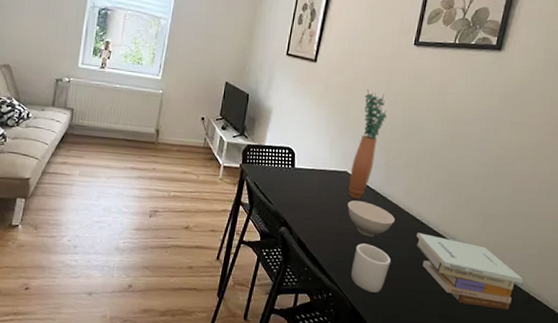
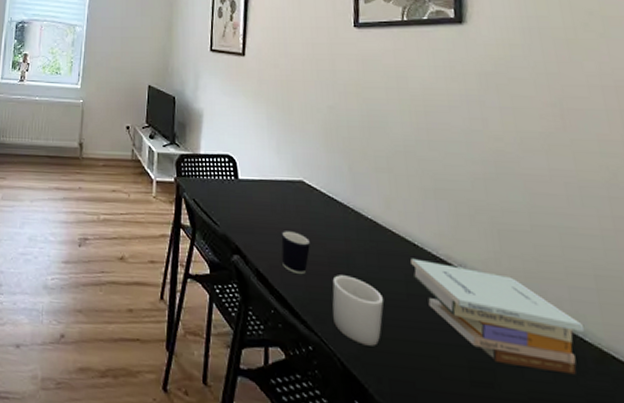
mug: none [319,210,345,243] -> present [281,231,311,275]
bowl: present [347,200,395,237] -> none [311,218,377,266]
vase: present [348,89,387,200] -> none [307,81,338,217]

